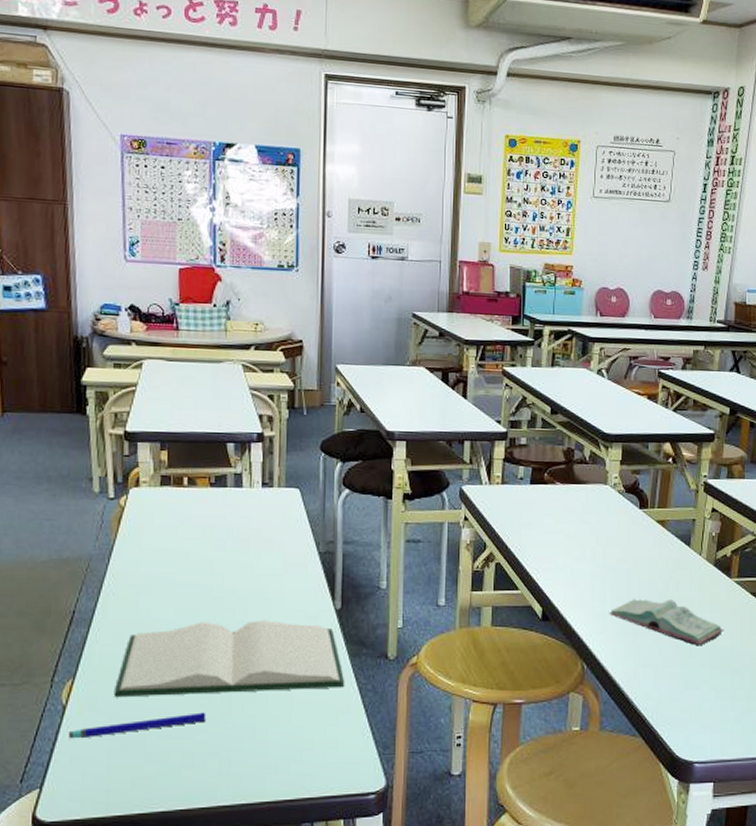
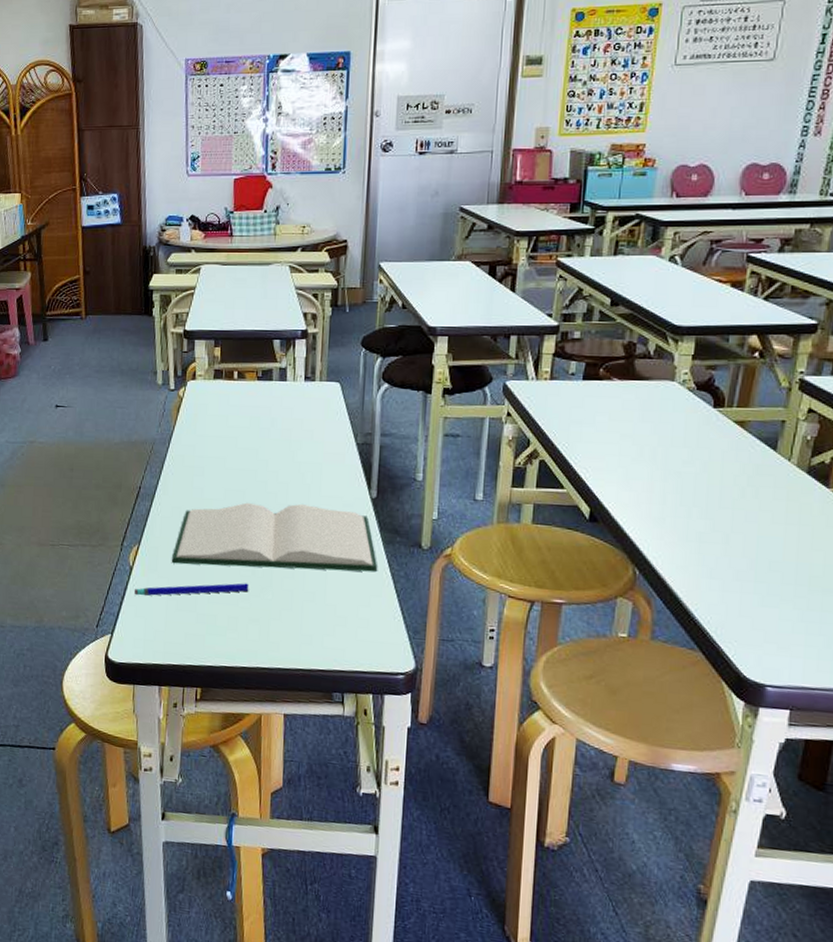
book: present [609,599,724,645] -> none [669,505,816,560]

